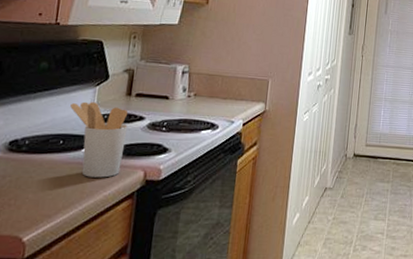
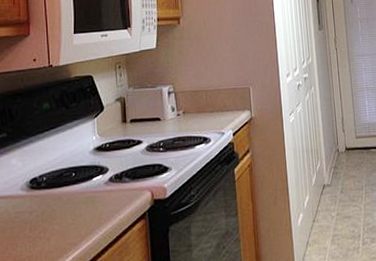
utensil holder: present [70,101,128,178] -> none [75,133,130,204]

